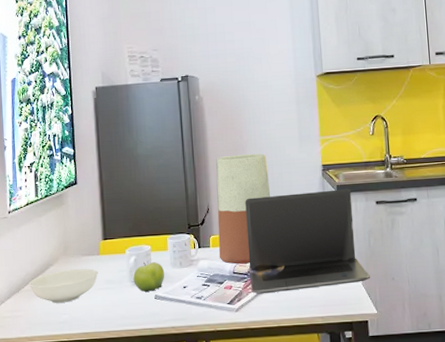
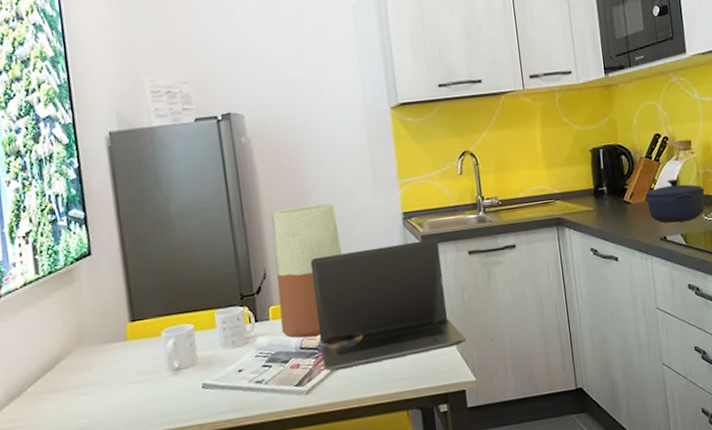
bowl: present [29,268,98,303] -> none [34,358,127,406]
fruit: present [133,262,165,292] -> none [173,343,214,381]

